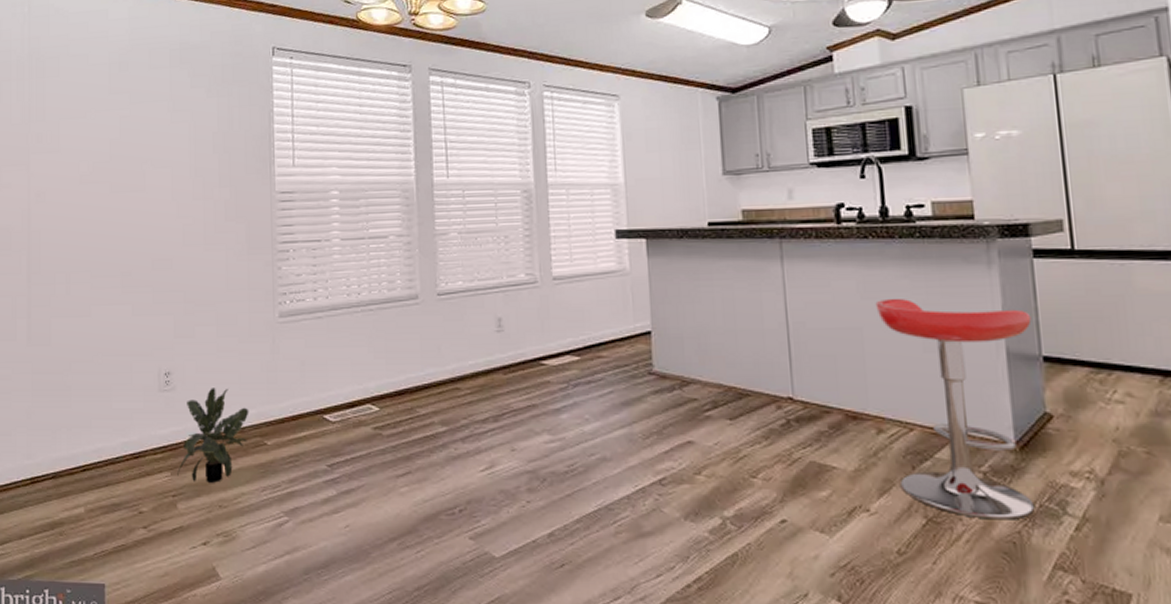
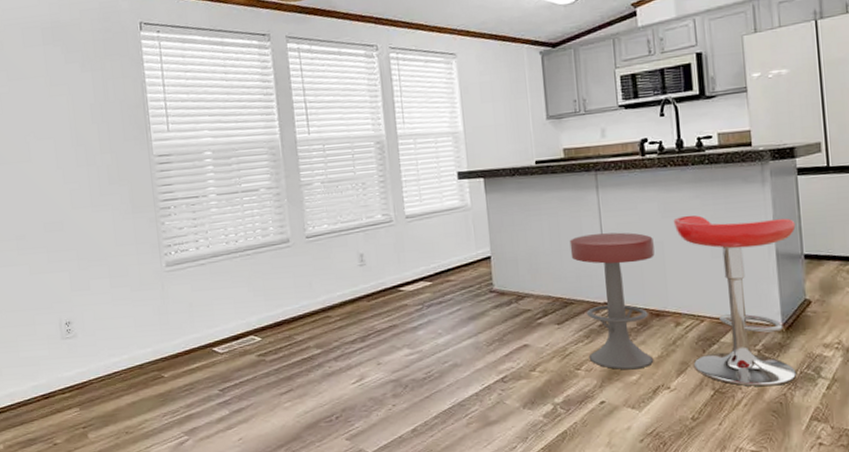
potted plant: present [177,388,249,483] -> none [85,332,146,415]
bar stool: none [747,313,852,483] -> present [569,232,655,370]

